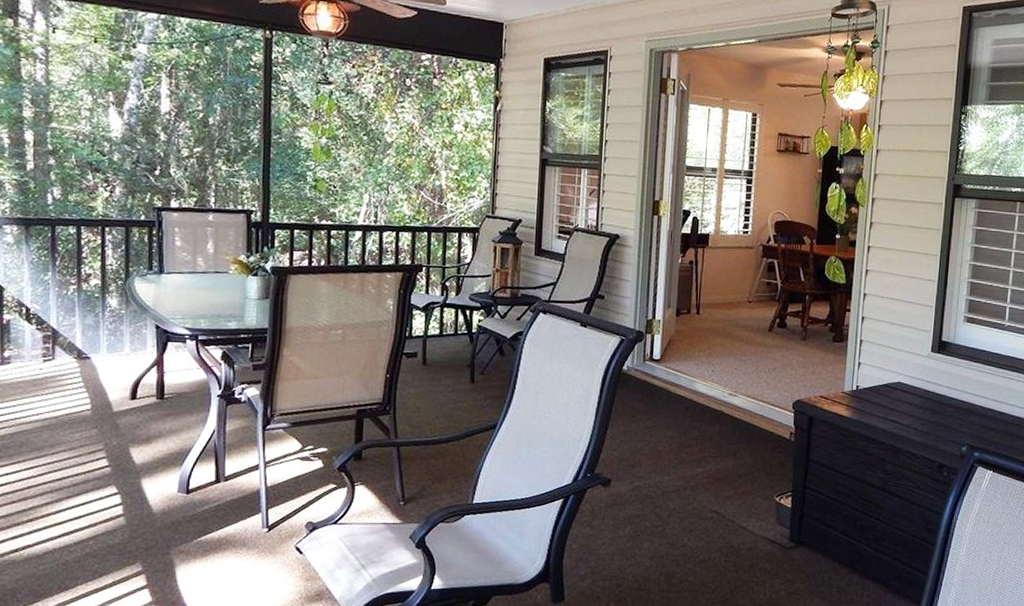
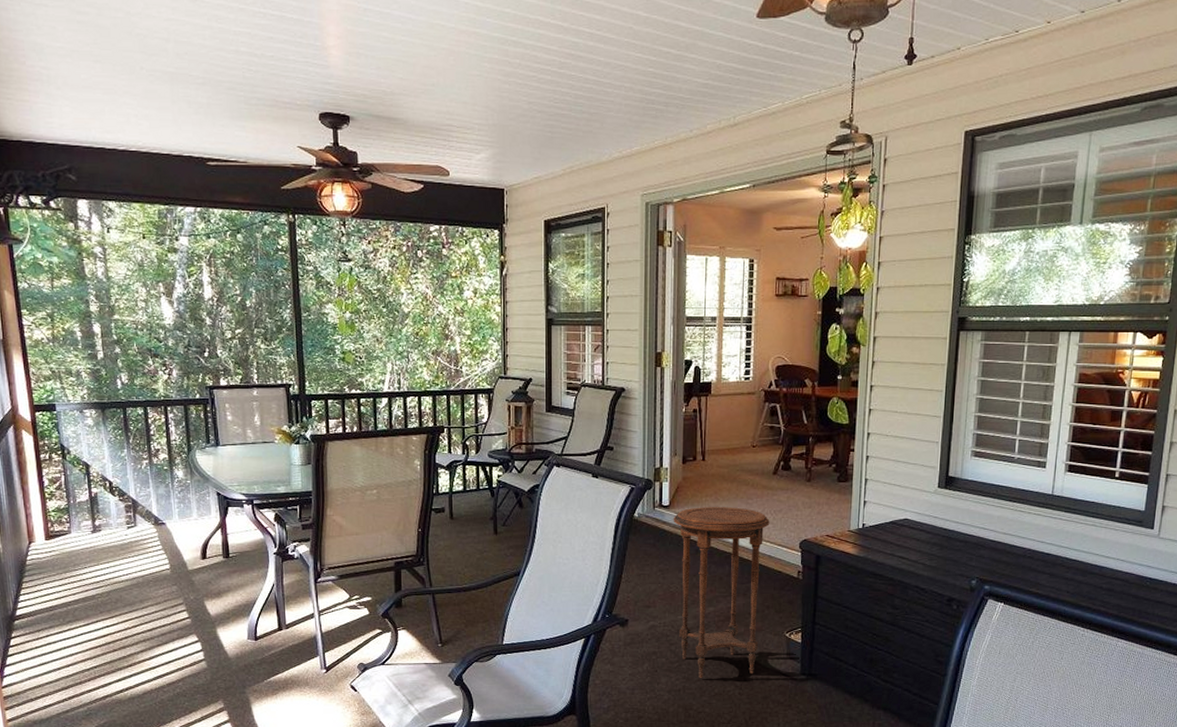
side table: none [663,362,764,545] -> present [673,507,770,679]

